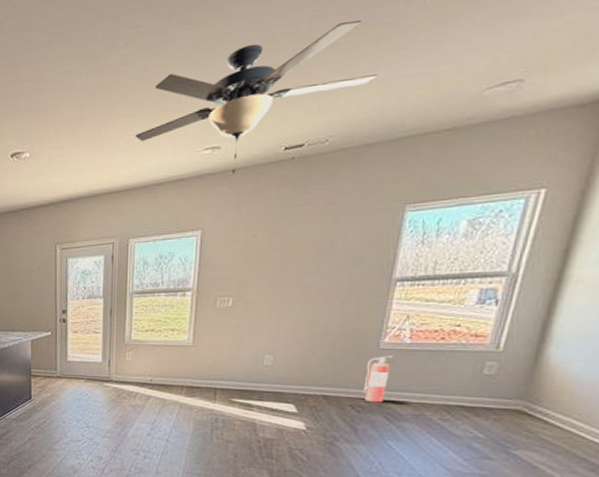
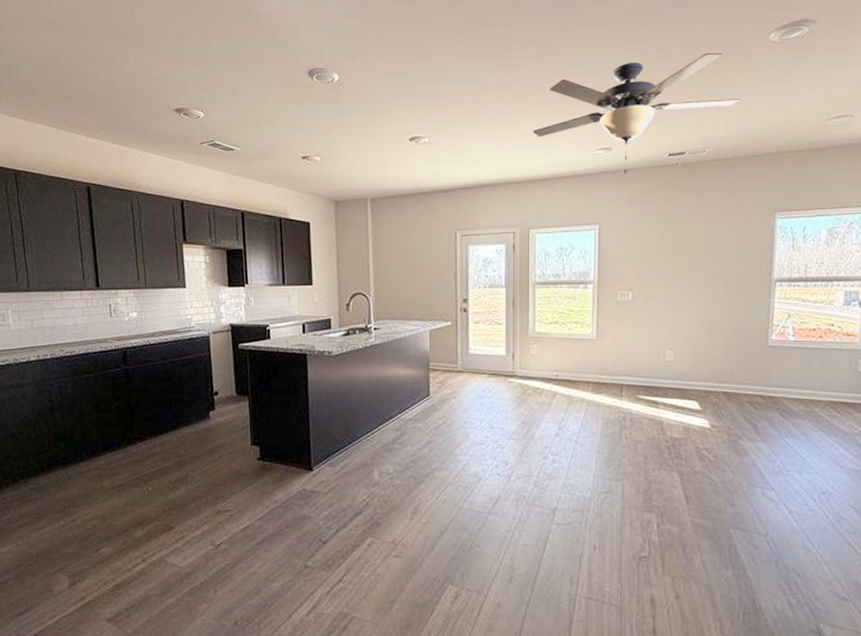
fire extinguisher: present [363,356,394,403] -> none [758,352,783,399]

